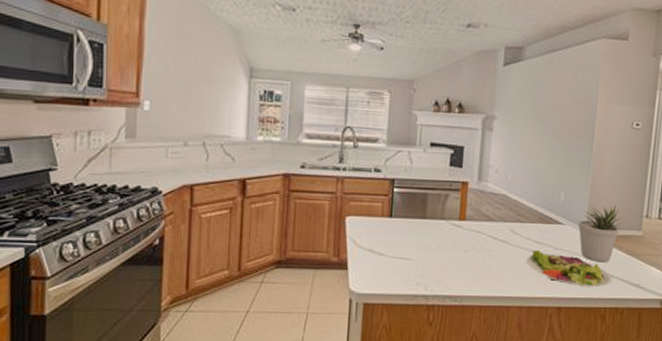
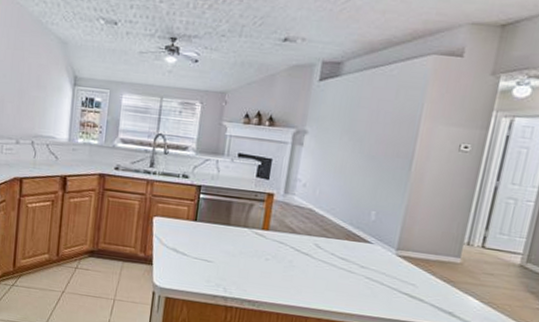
salad plate: present [526,249,613,287] -> none [329,265,423,310]
potted plant: present [578,205,621,263] -> none [387,228,437,286]

